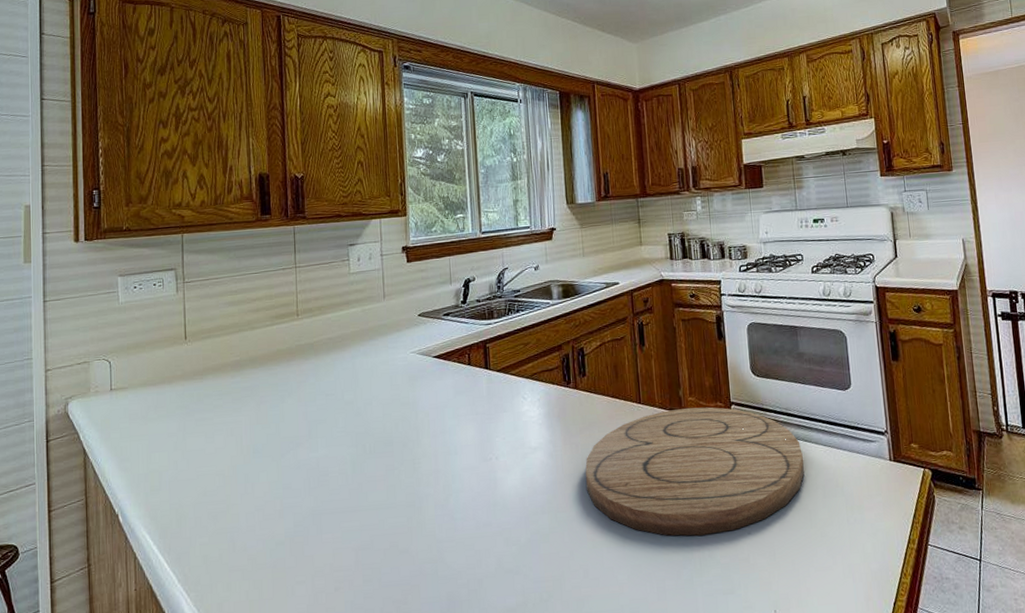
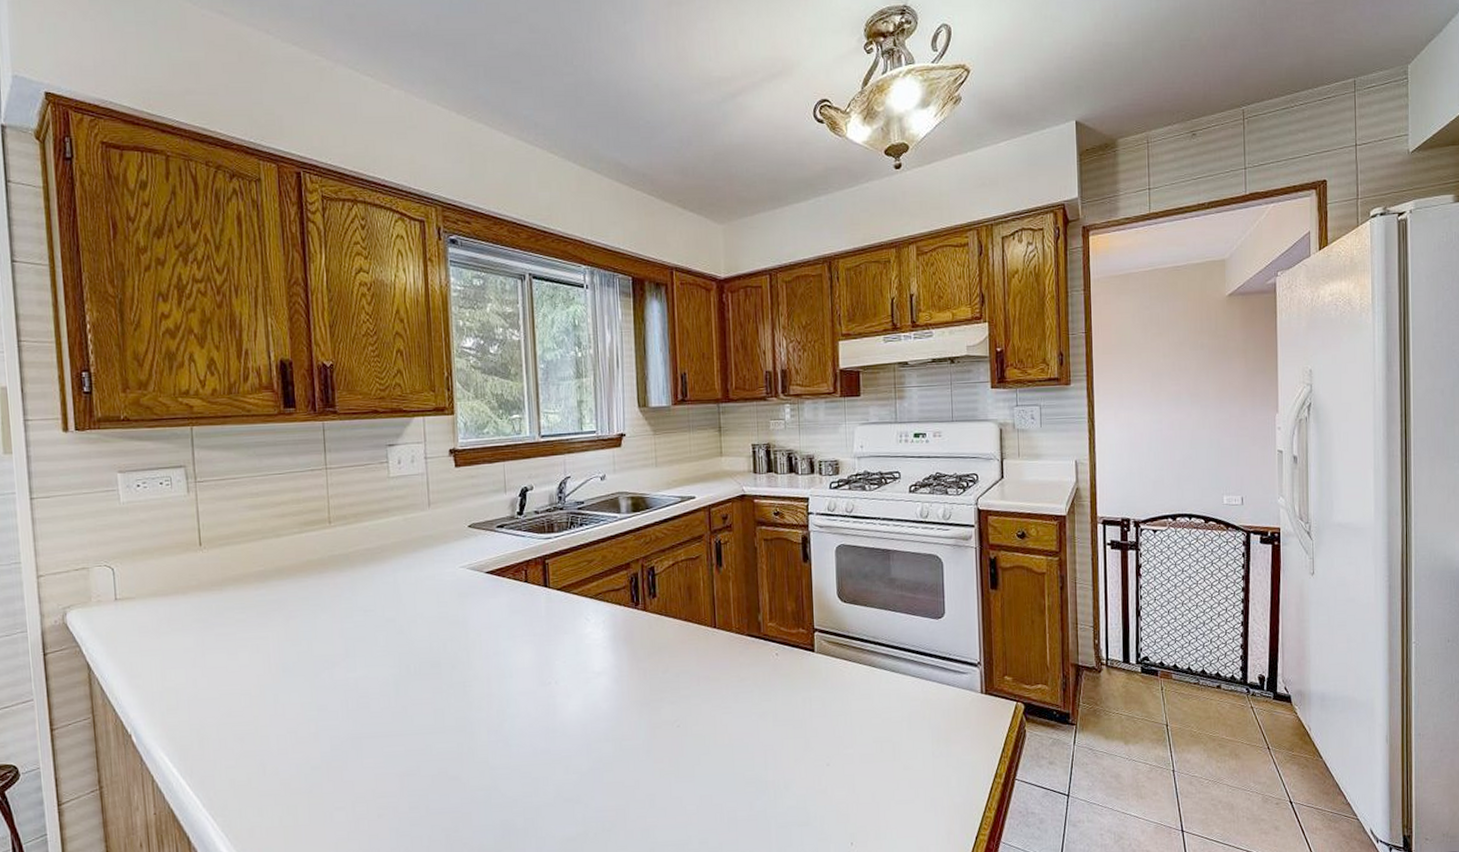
cutting board: present [585,407,804,536] -> none [654,633,890,767]

